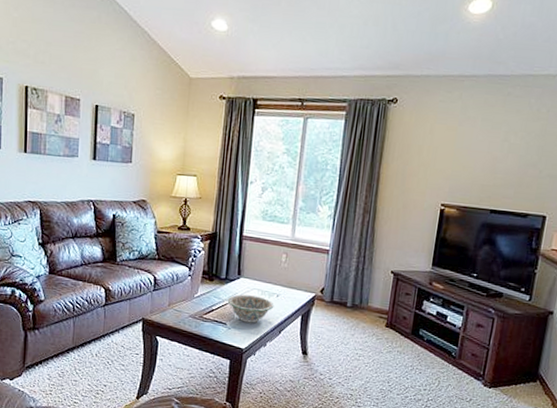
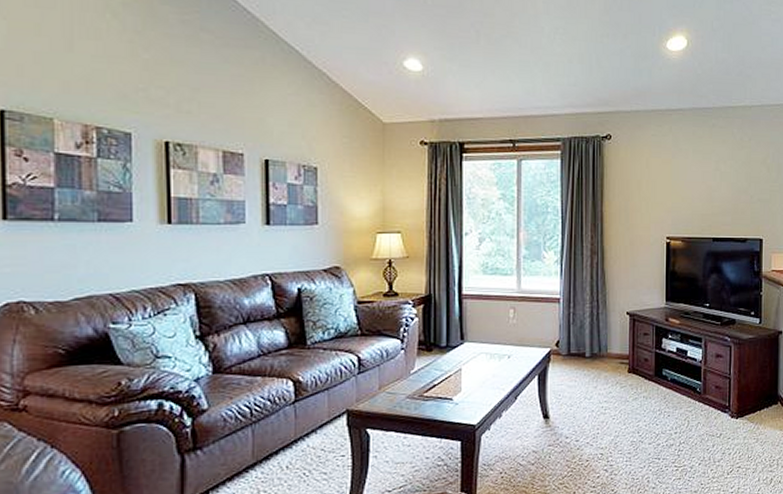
decorative bowl: present [227,294,274,323] -> none [451,361,506,394]

